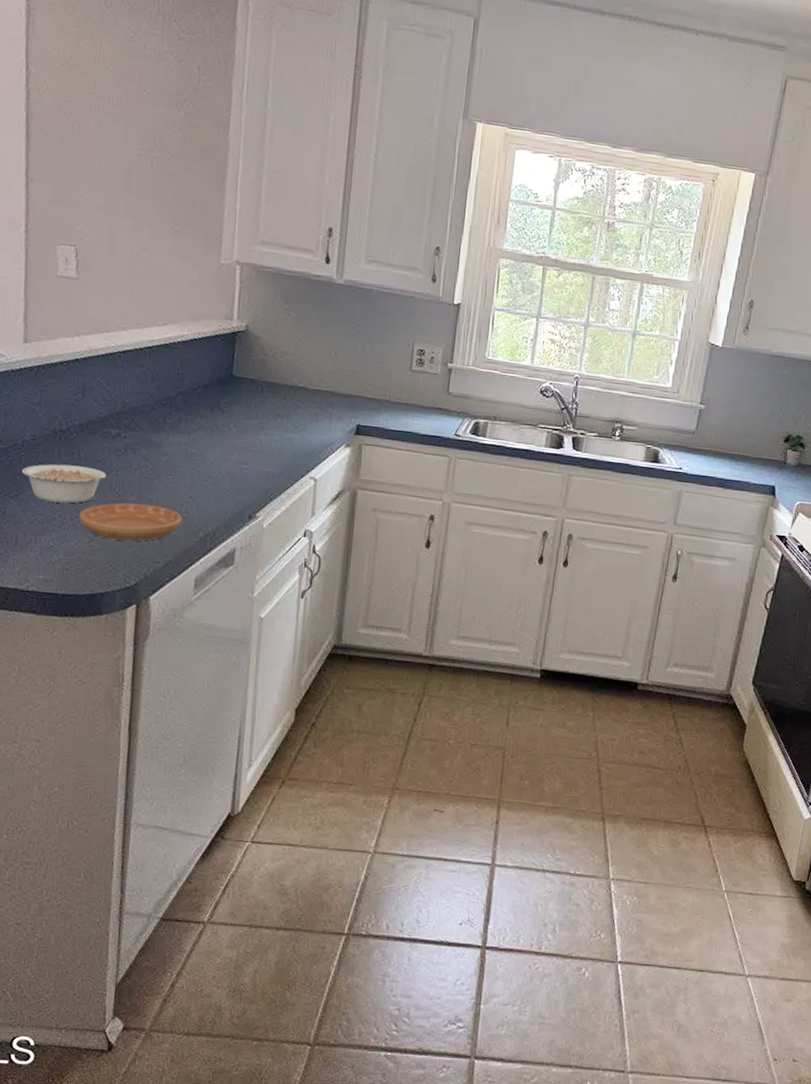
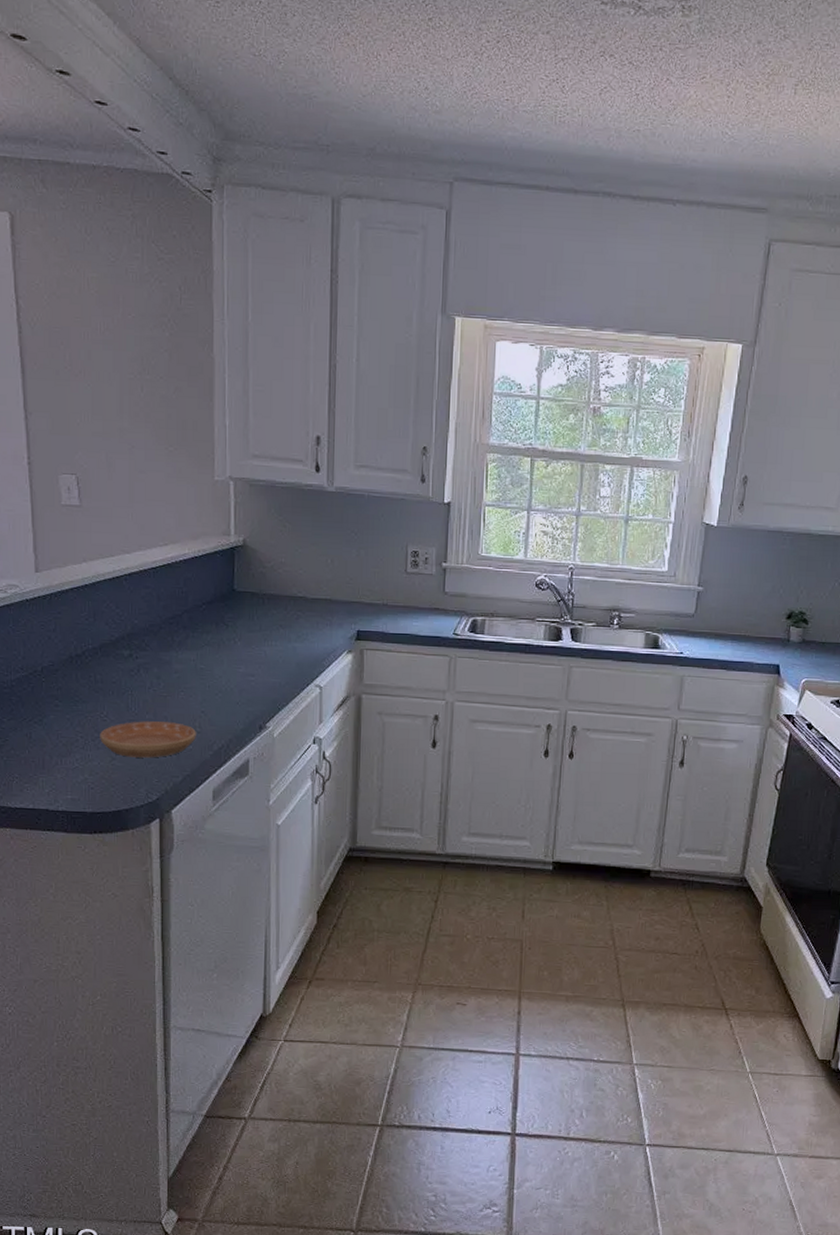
legume: present [21,464,107,504] -> none [43,687,123,725]

